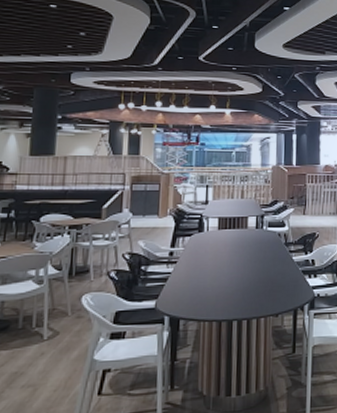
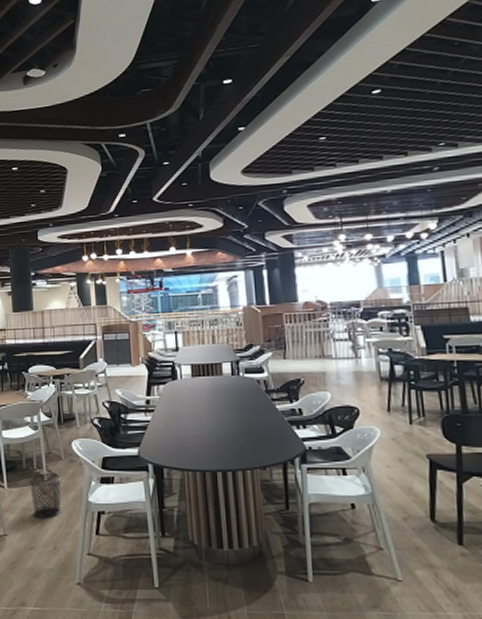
waste bin: none [23,331,65,384] -> present [28,473,62,519]

